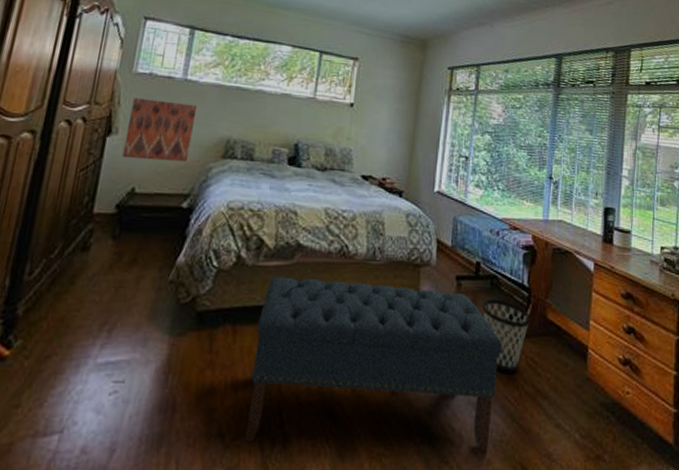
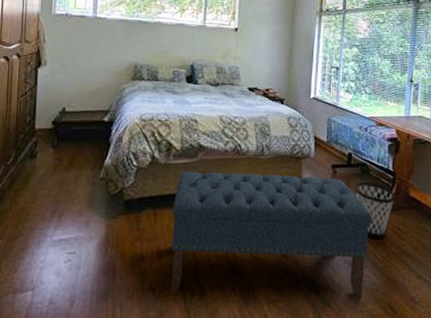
wall art: present [122,98,198,163] -> none [52,35,108,85]

